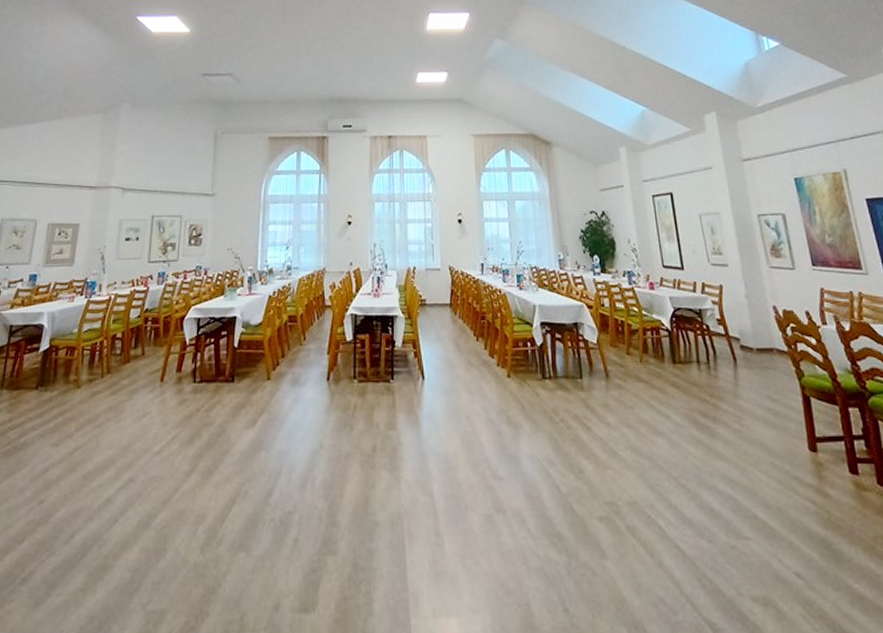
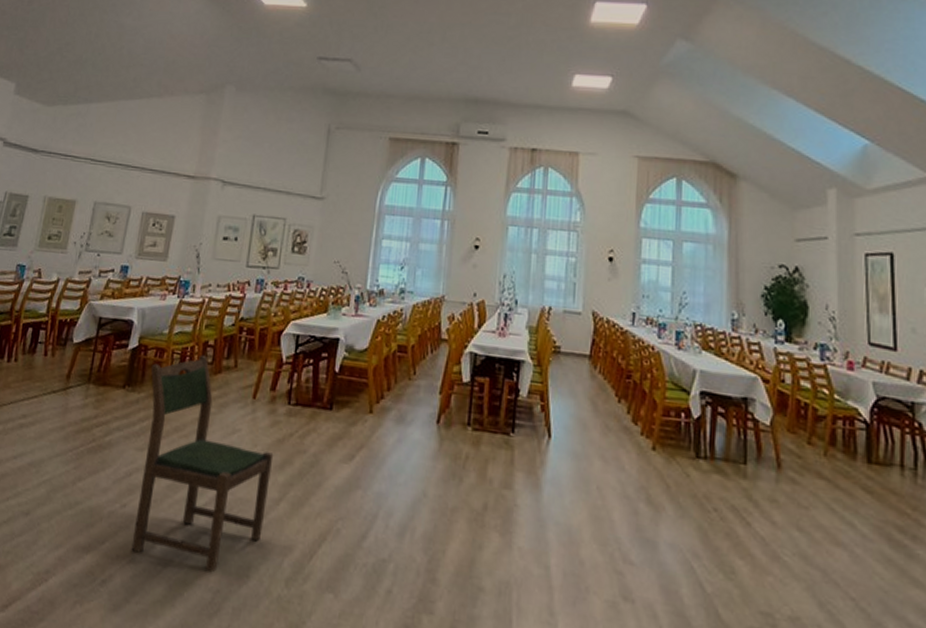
dining chair: none [50,347,183,551] -> present [131,354,274,572]

